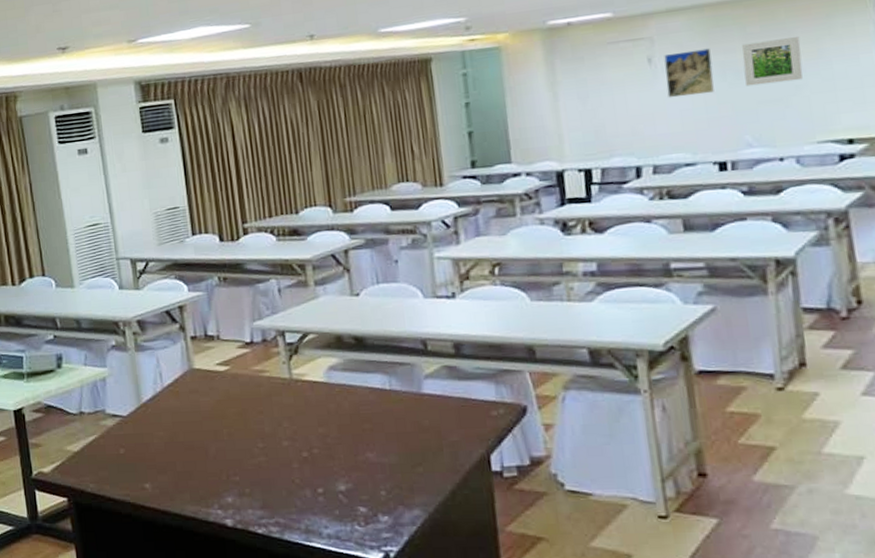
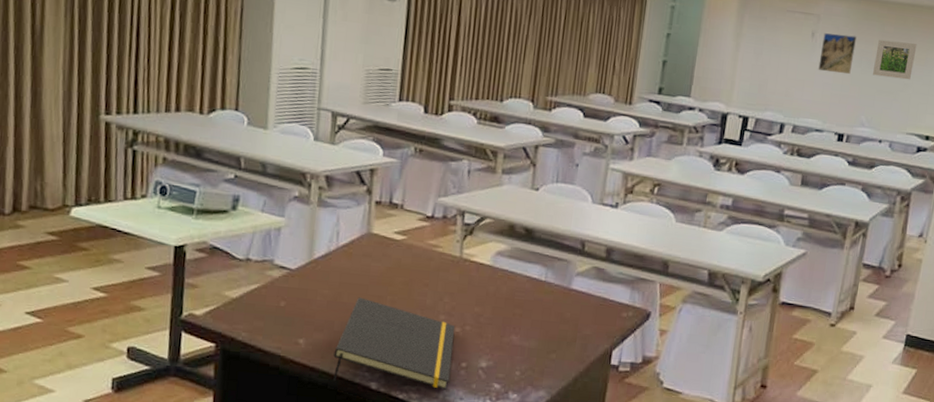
notepad: none [181,434,309,523] -> present [332,297,456,390]

